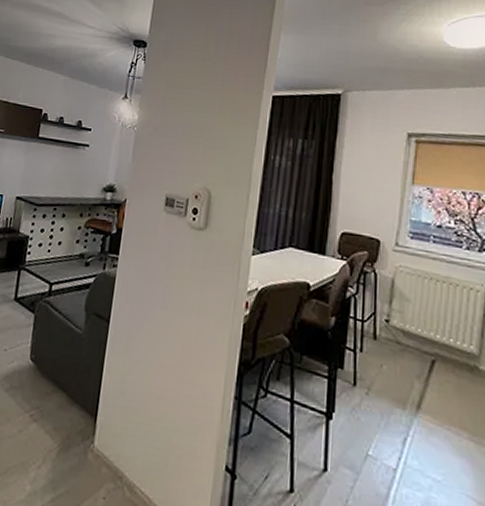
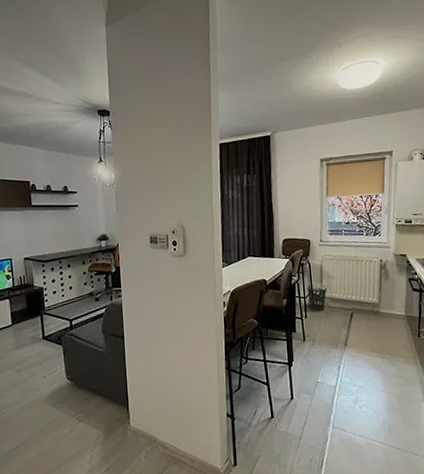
wastebasket: none [367,304,398,347] -> present [307,285,327,312]

